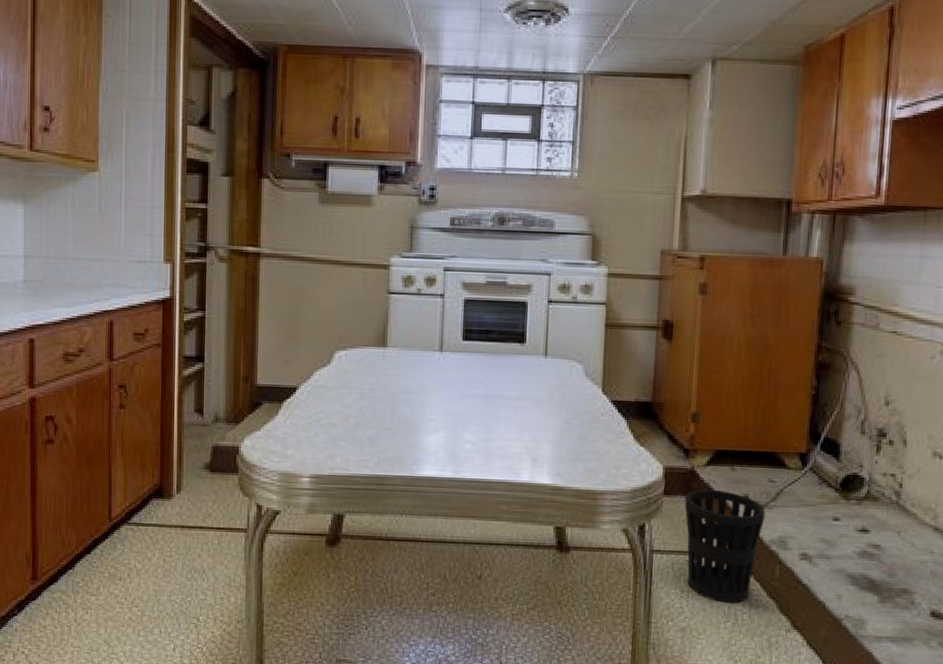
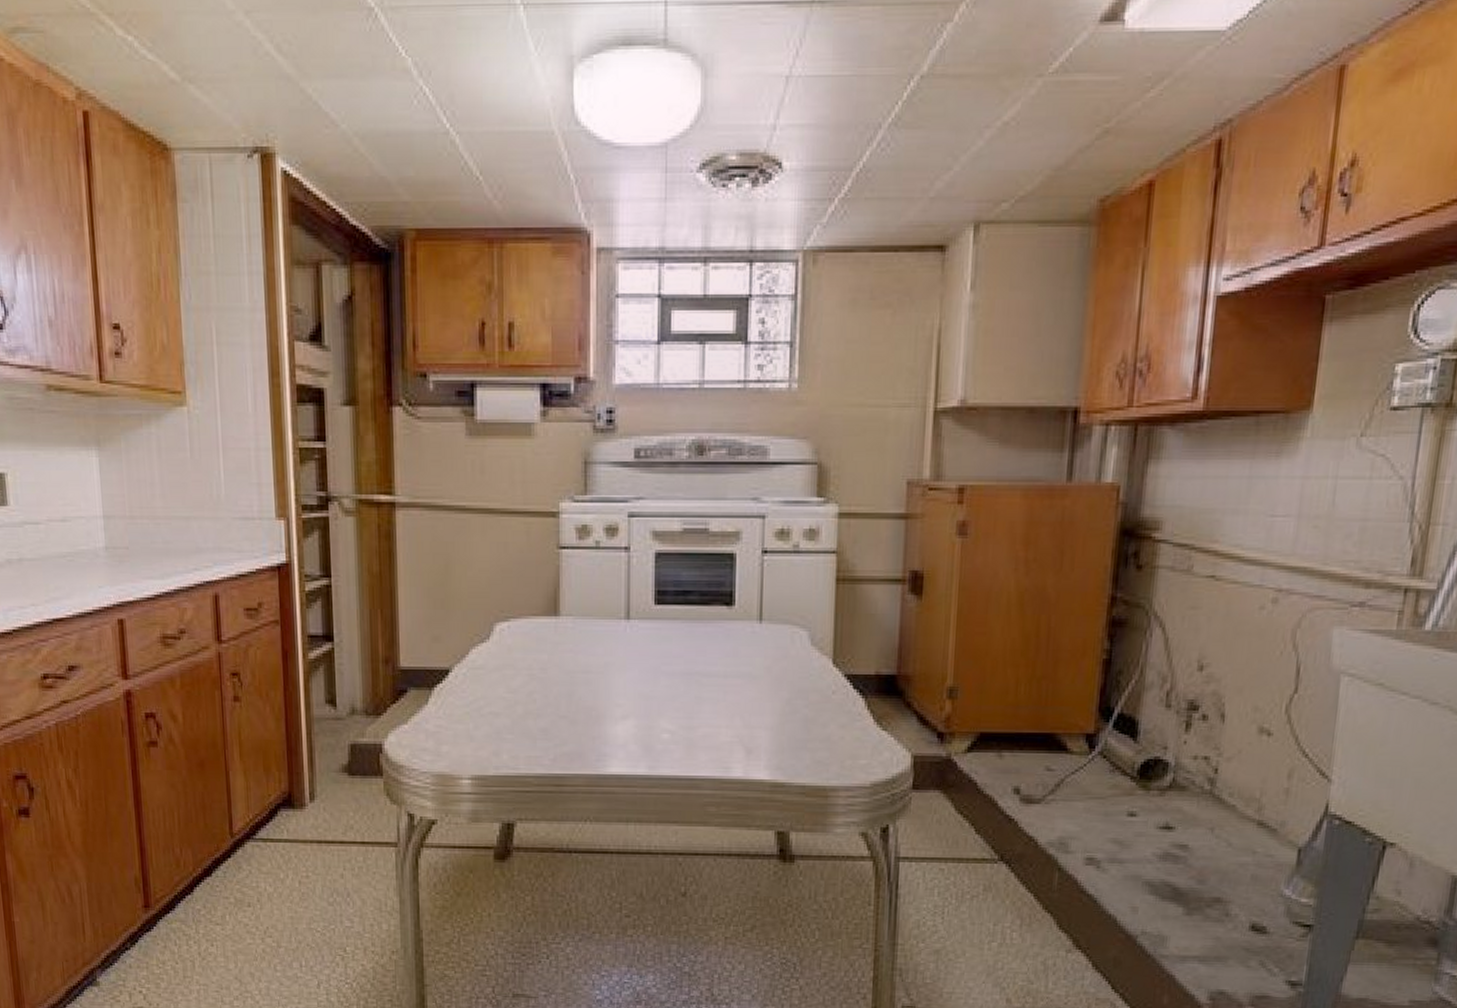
wastebasket: present [684,489,765,603] -> none [938,781,1041,919]

